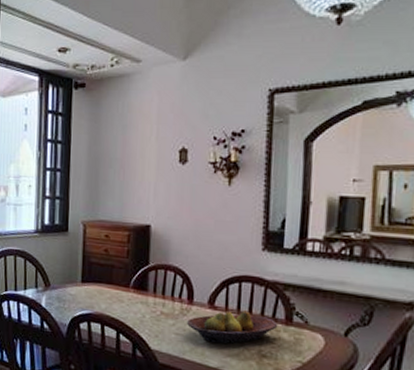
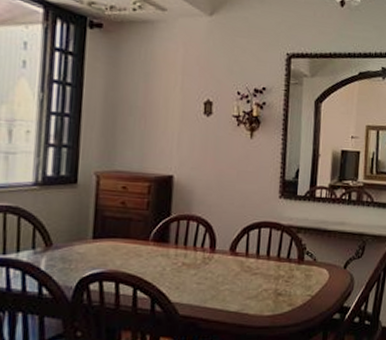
fruit bowl: present [187,310,278,344] -> none [209,254,292,288]

